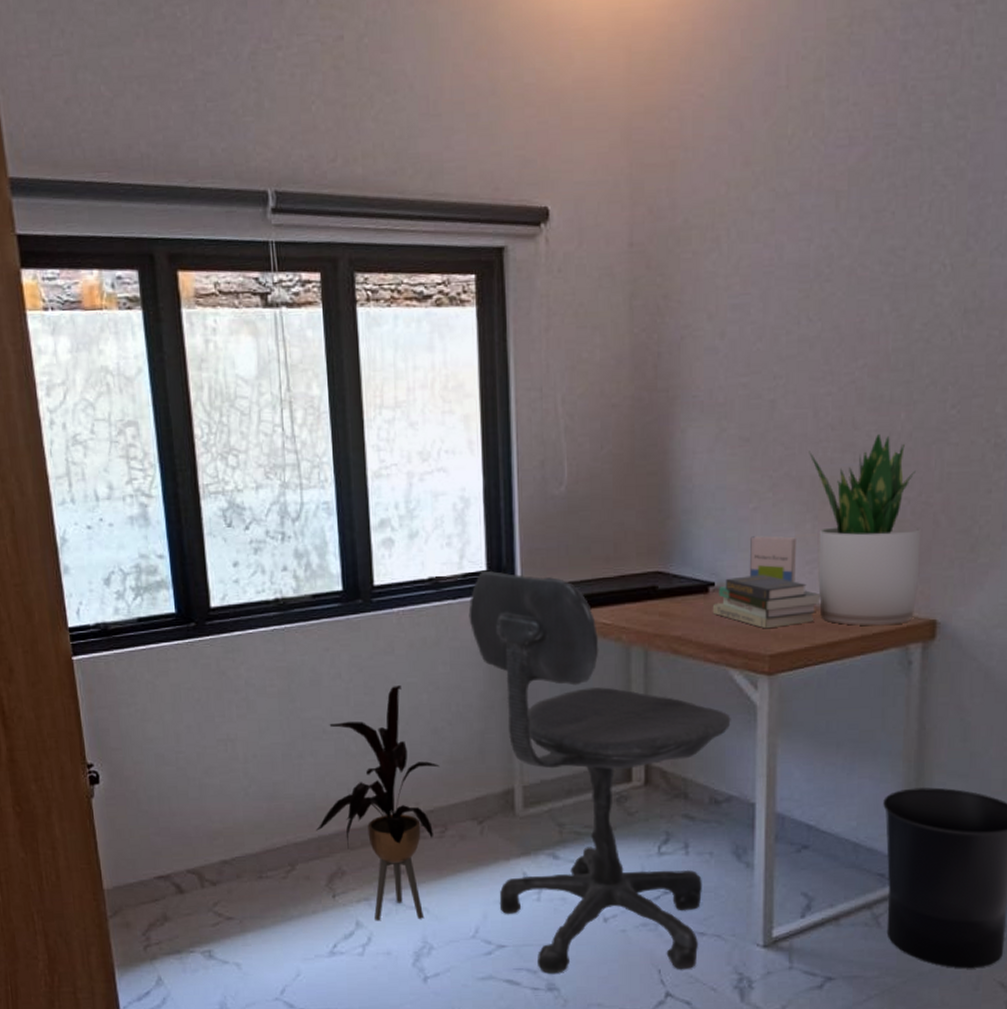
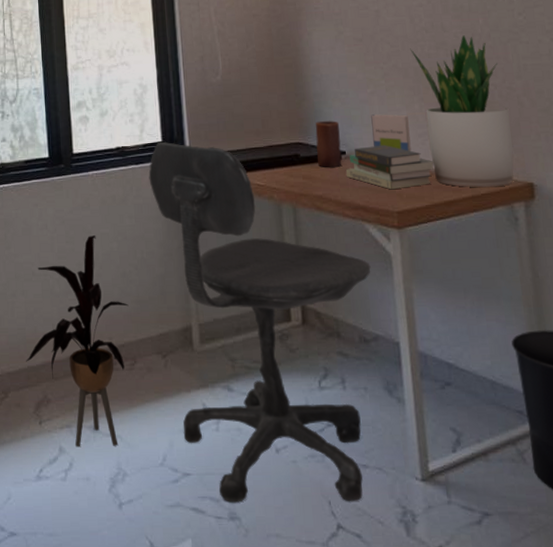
candle: none [678,544,709,602] -> present [315,121,342,167]

